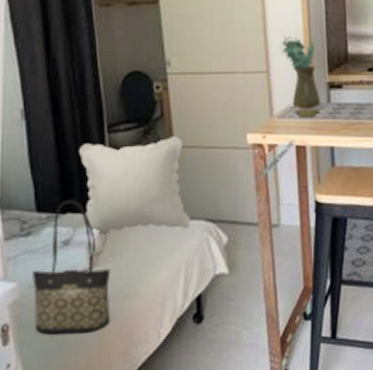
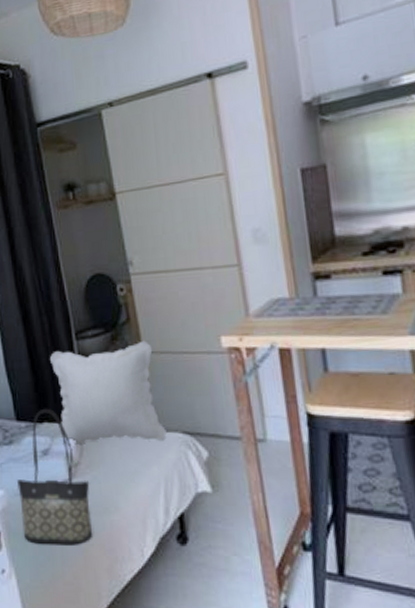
vase: present [283,35,321,119] -> none [254,221,306,318]

